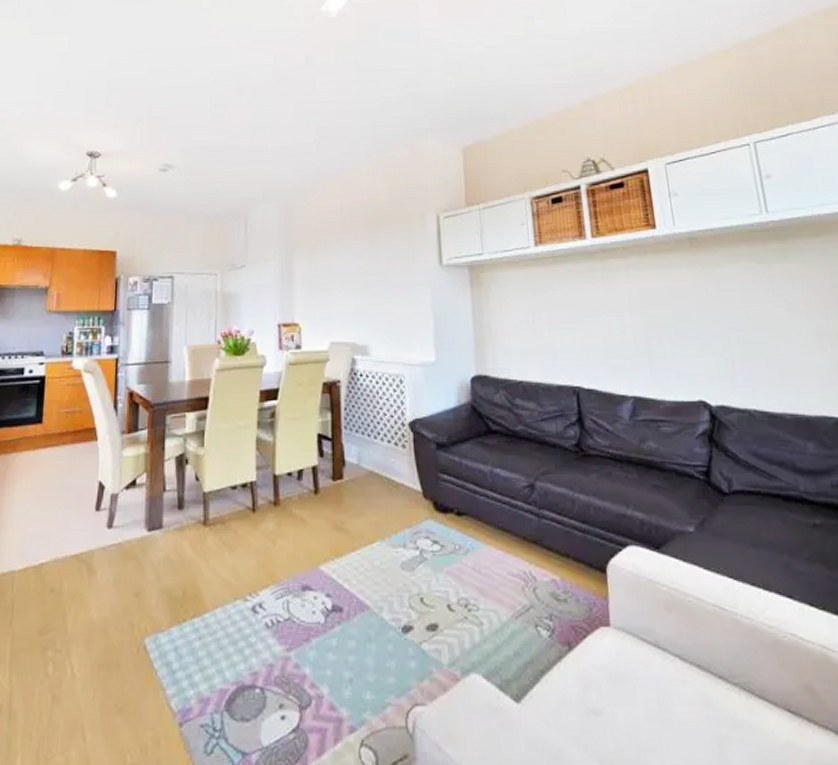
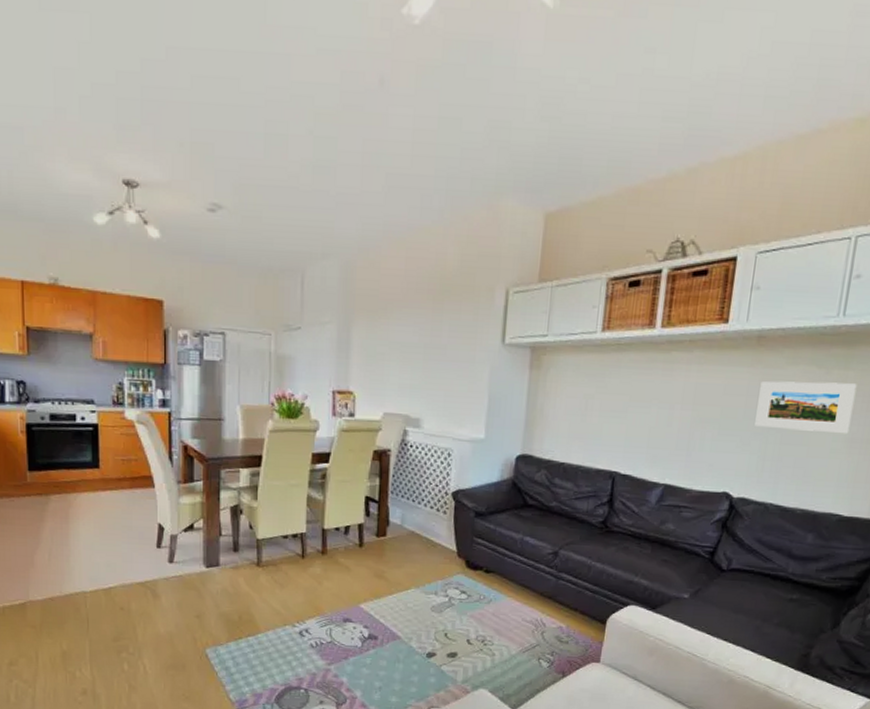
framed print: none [705,276,813,328] -> present [755,381,857,434]

